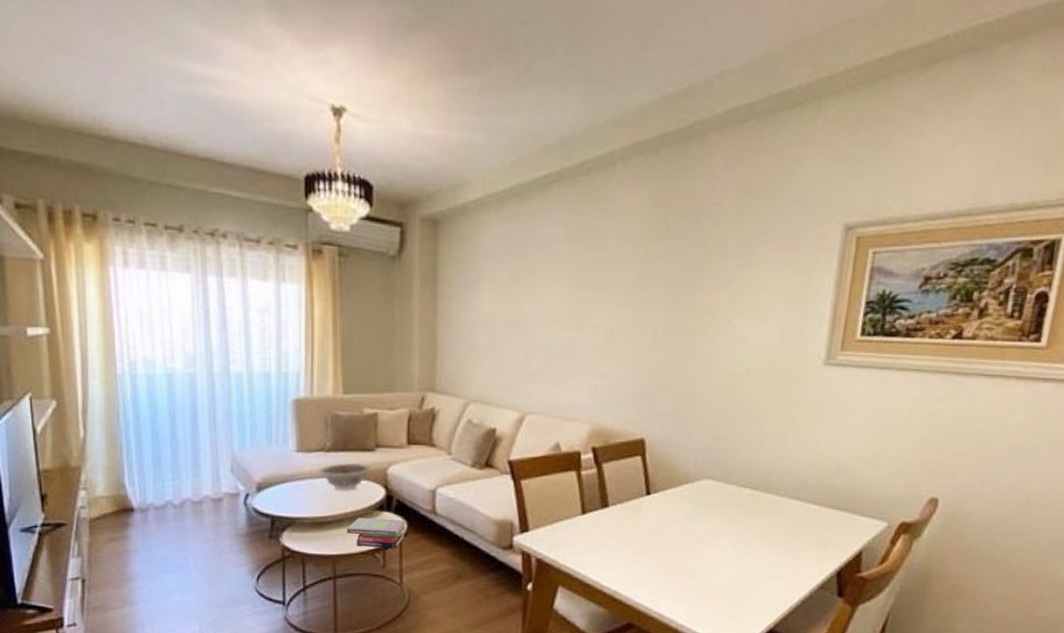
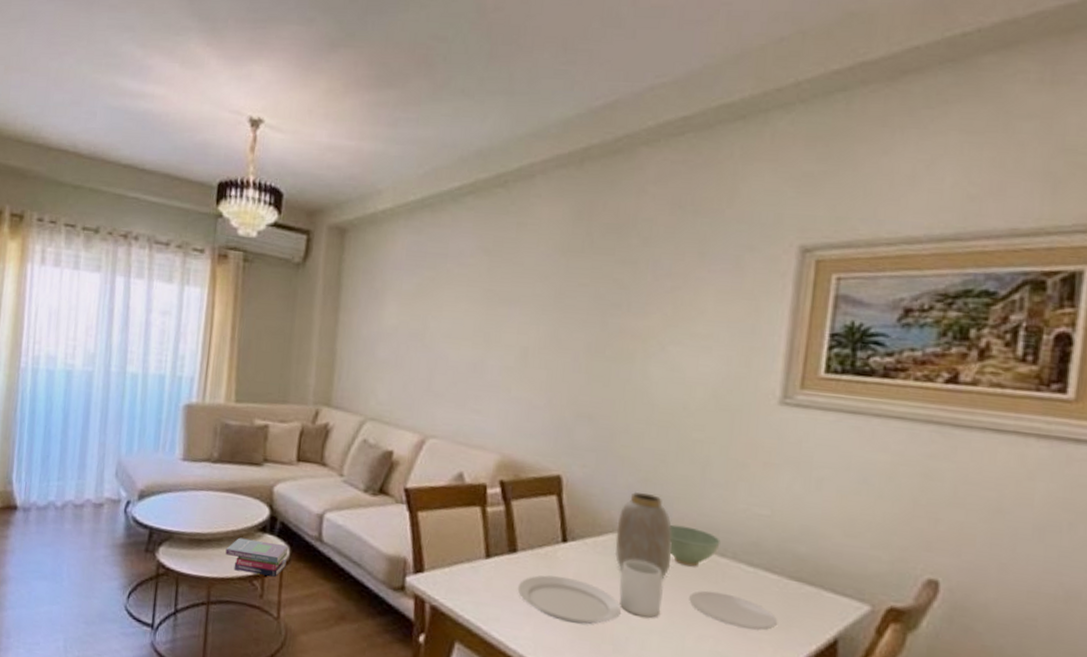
decorative bowl: present [319,462,372,491] -> none [203,476,258,507]
plate: none [609,524,695,560] -> present [517,575,621,624]
vase: none [689,447,737,518] -> present [614,491,672,580]
mug: none [693,504,729,550] -> present [619,559,663,618]
bowl: none [734,472,775,505] -> present [669,524,721,567]
plate: none [749,523,818,550] -> present [689,591,778,631]

